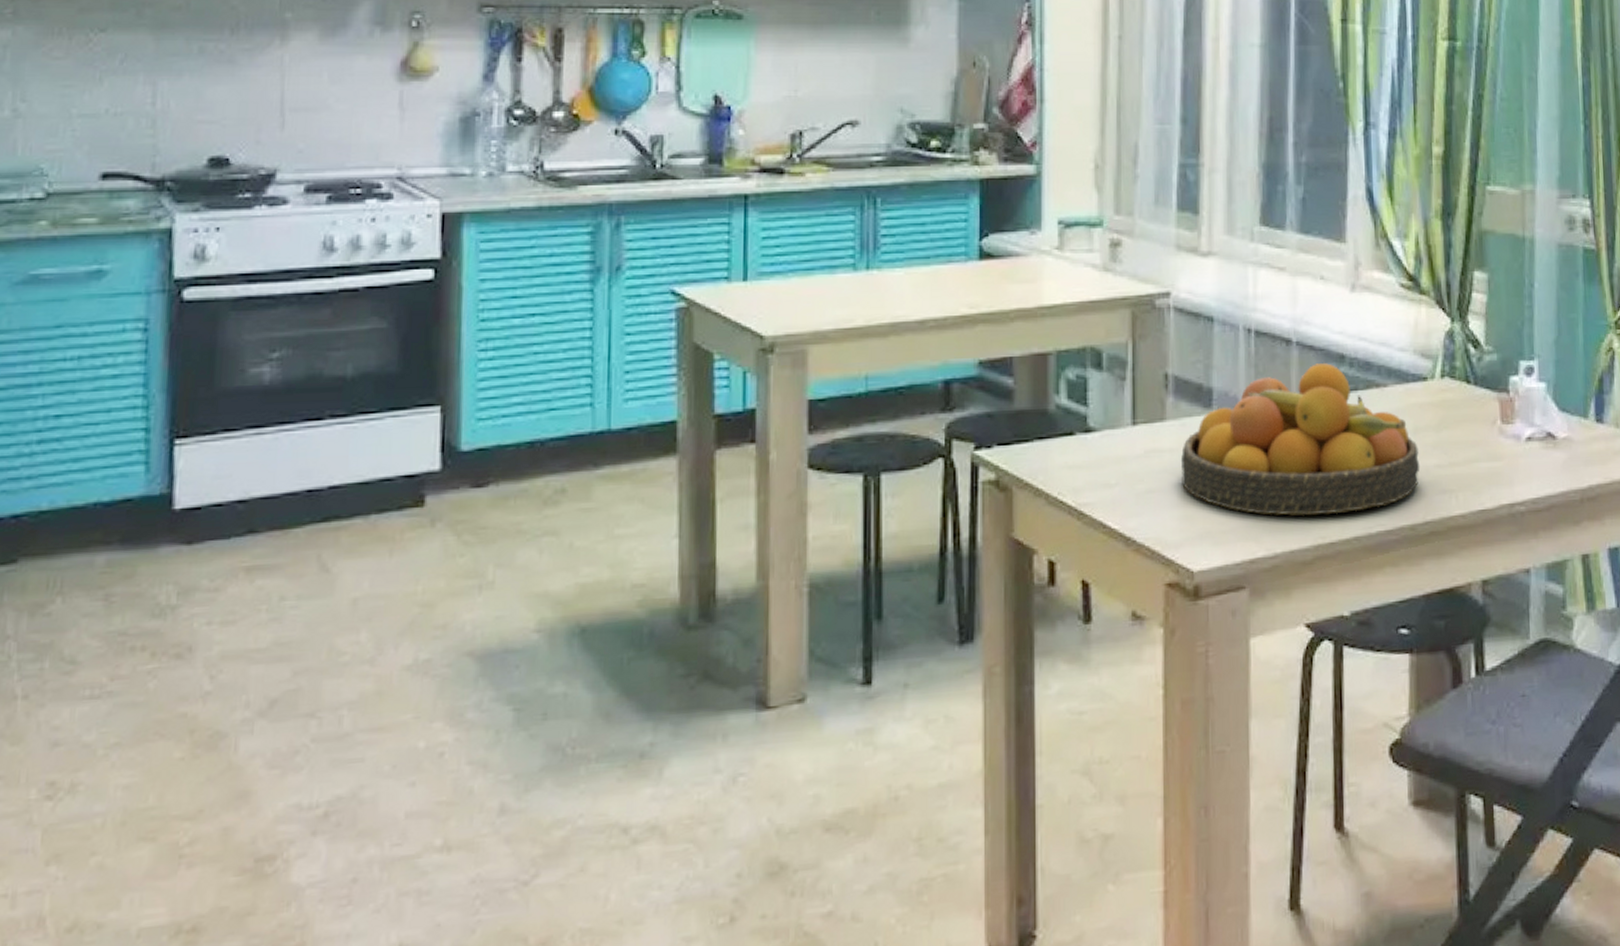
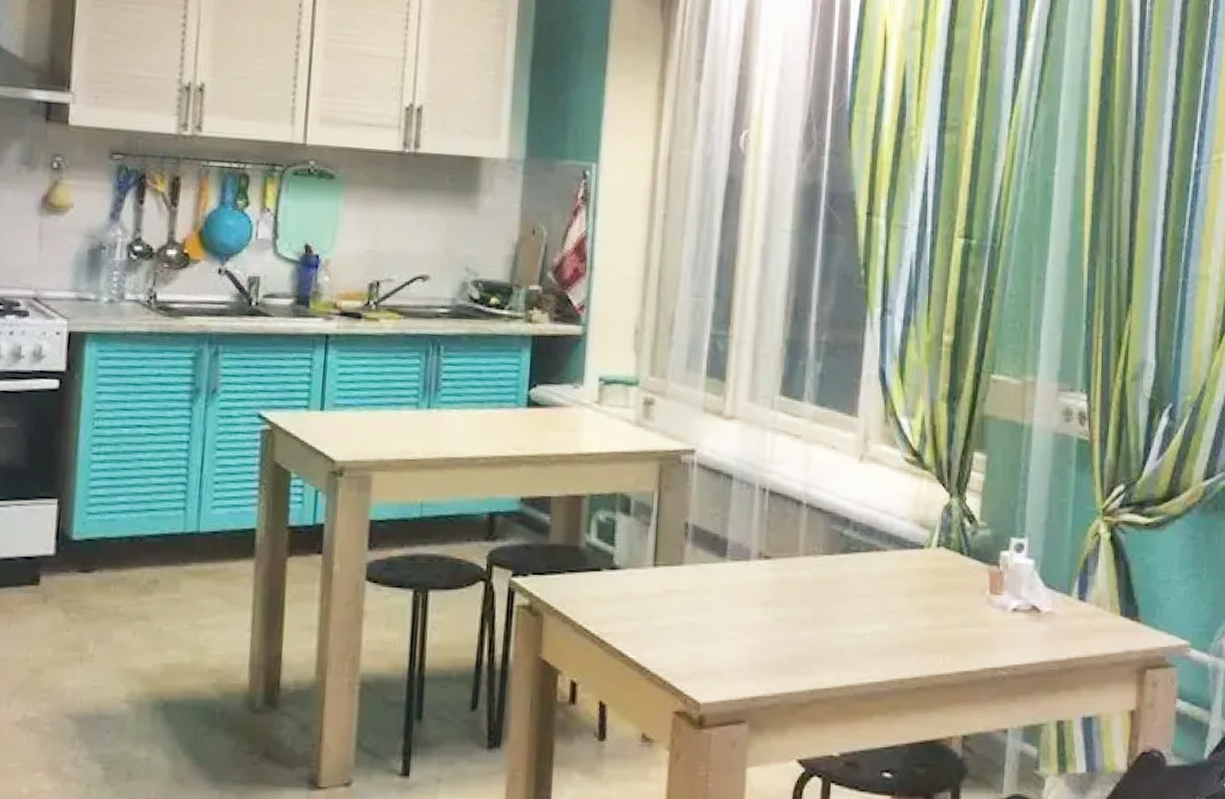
fruit bowl: present [1180,363,1420,516] -> none [694,525,913,663]

